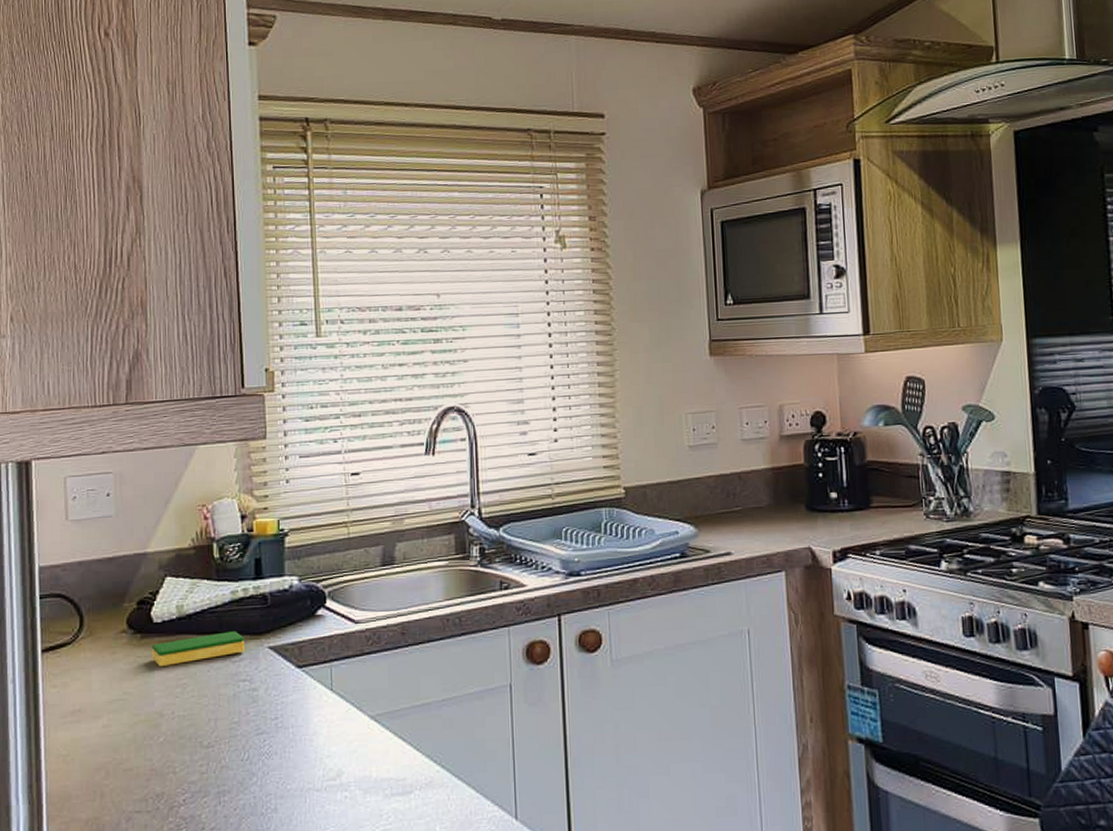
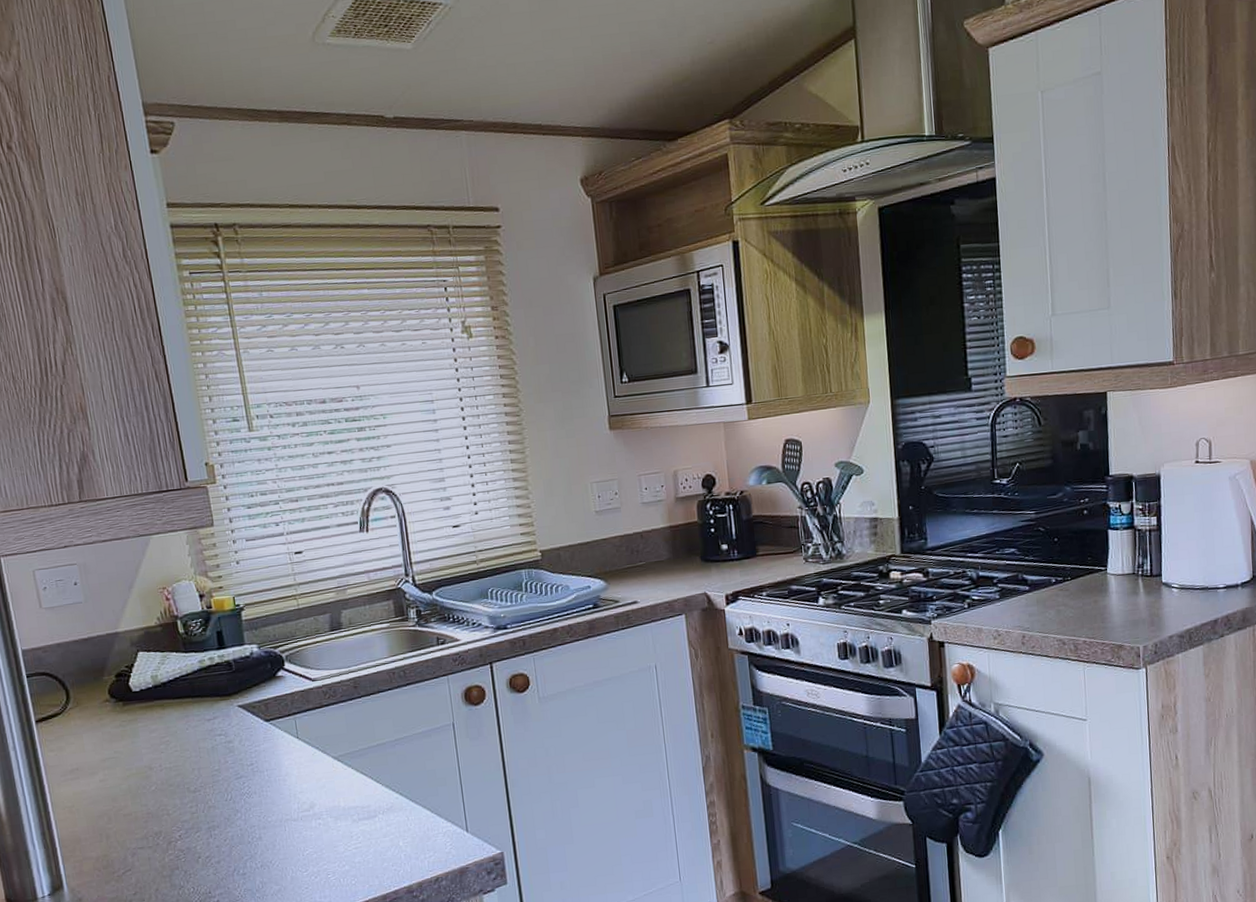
dish sponge: present [152,631,246,667] -> none [134,694,218,729]

